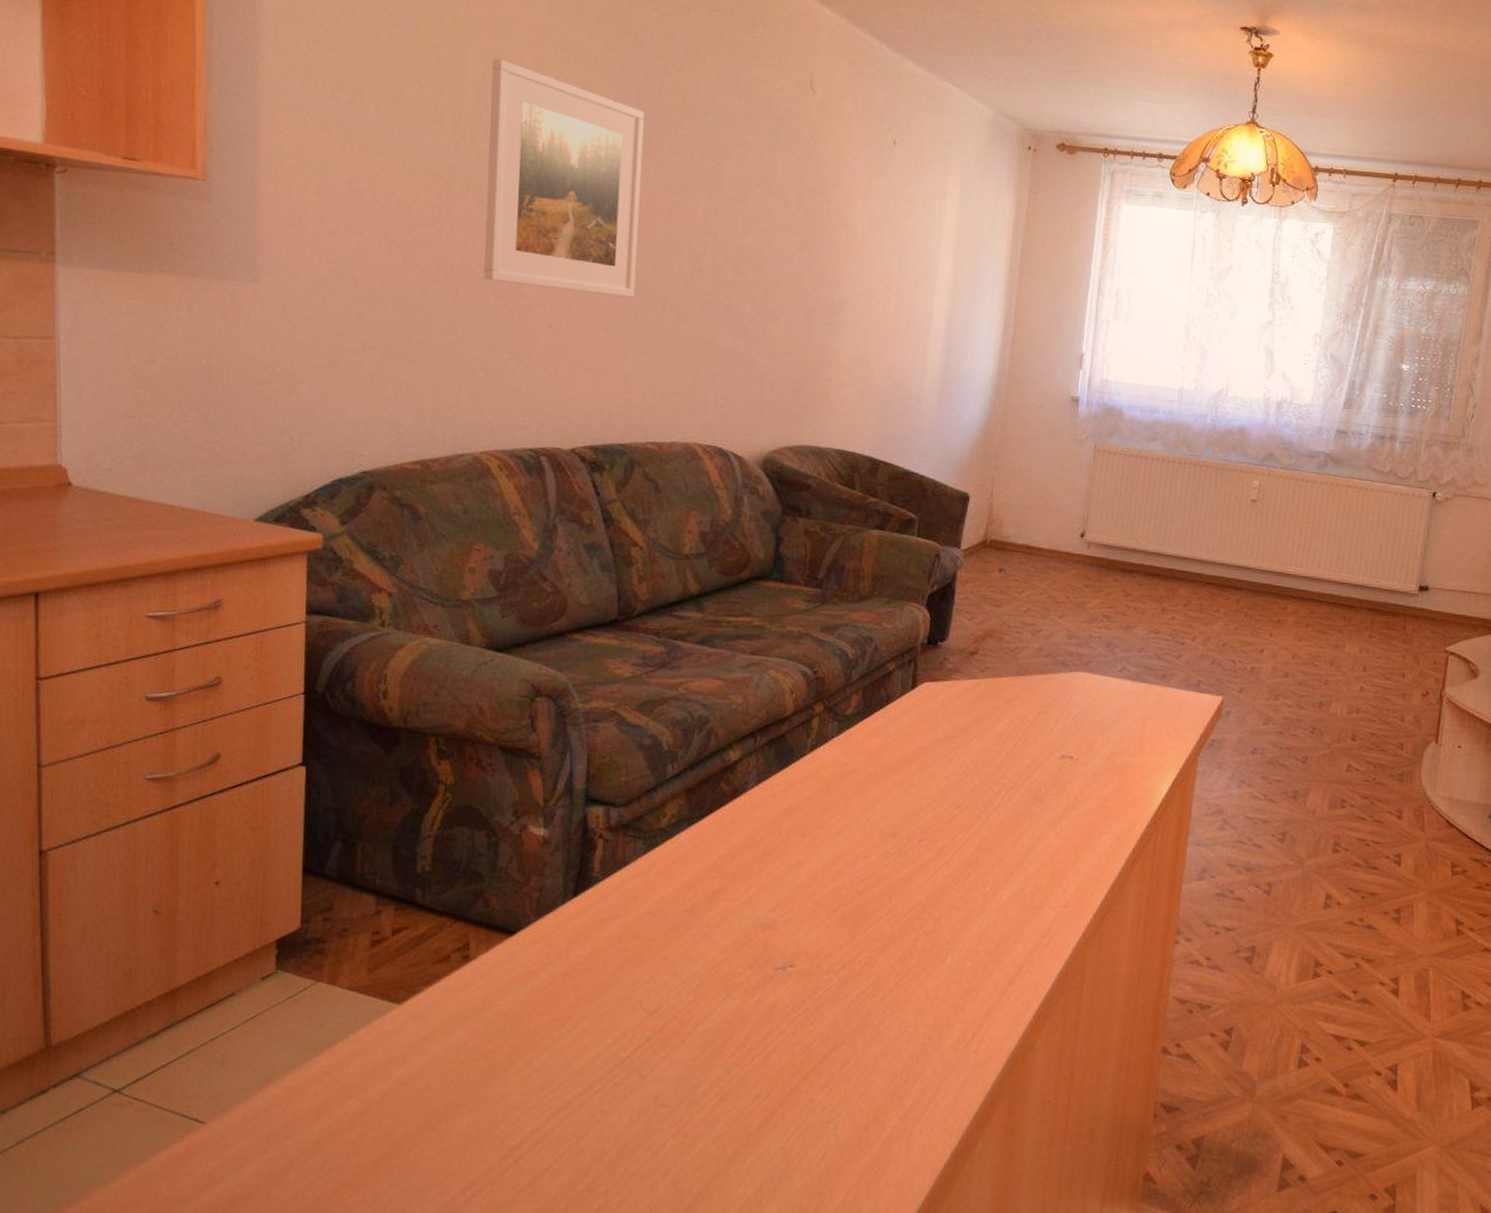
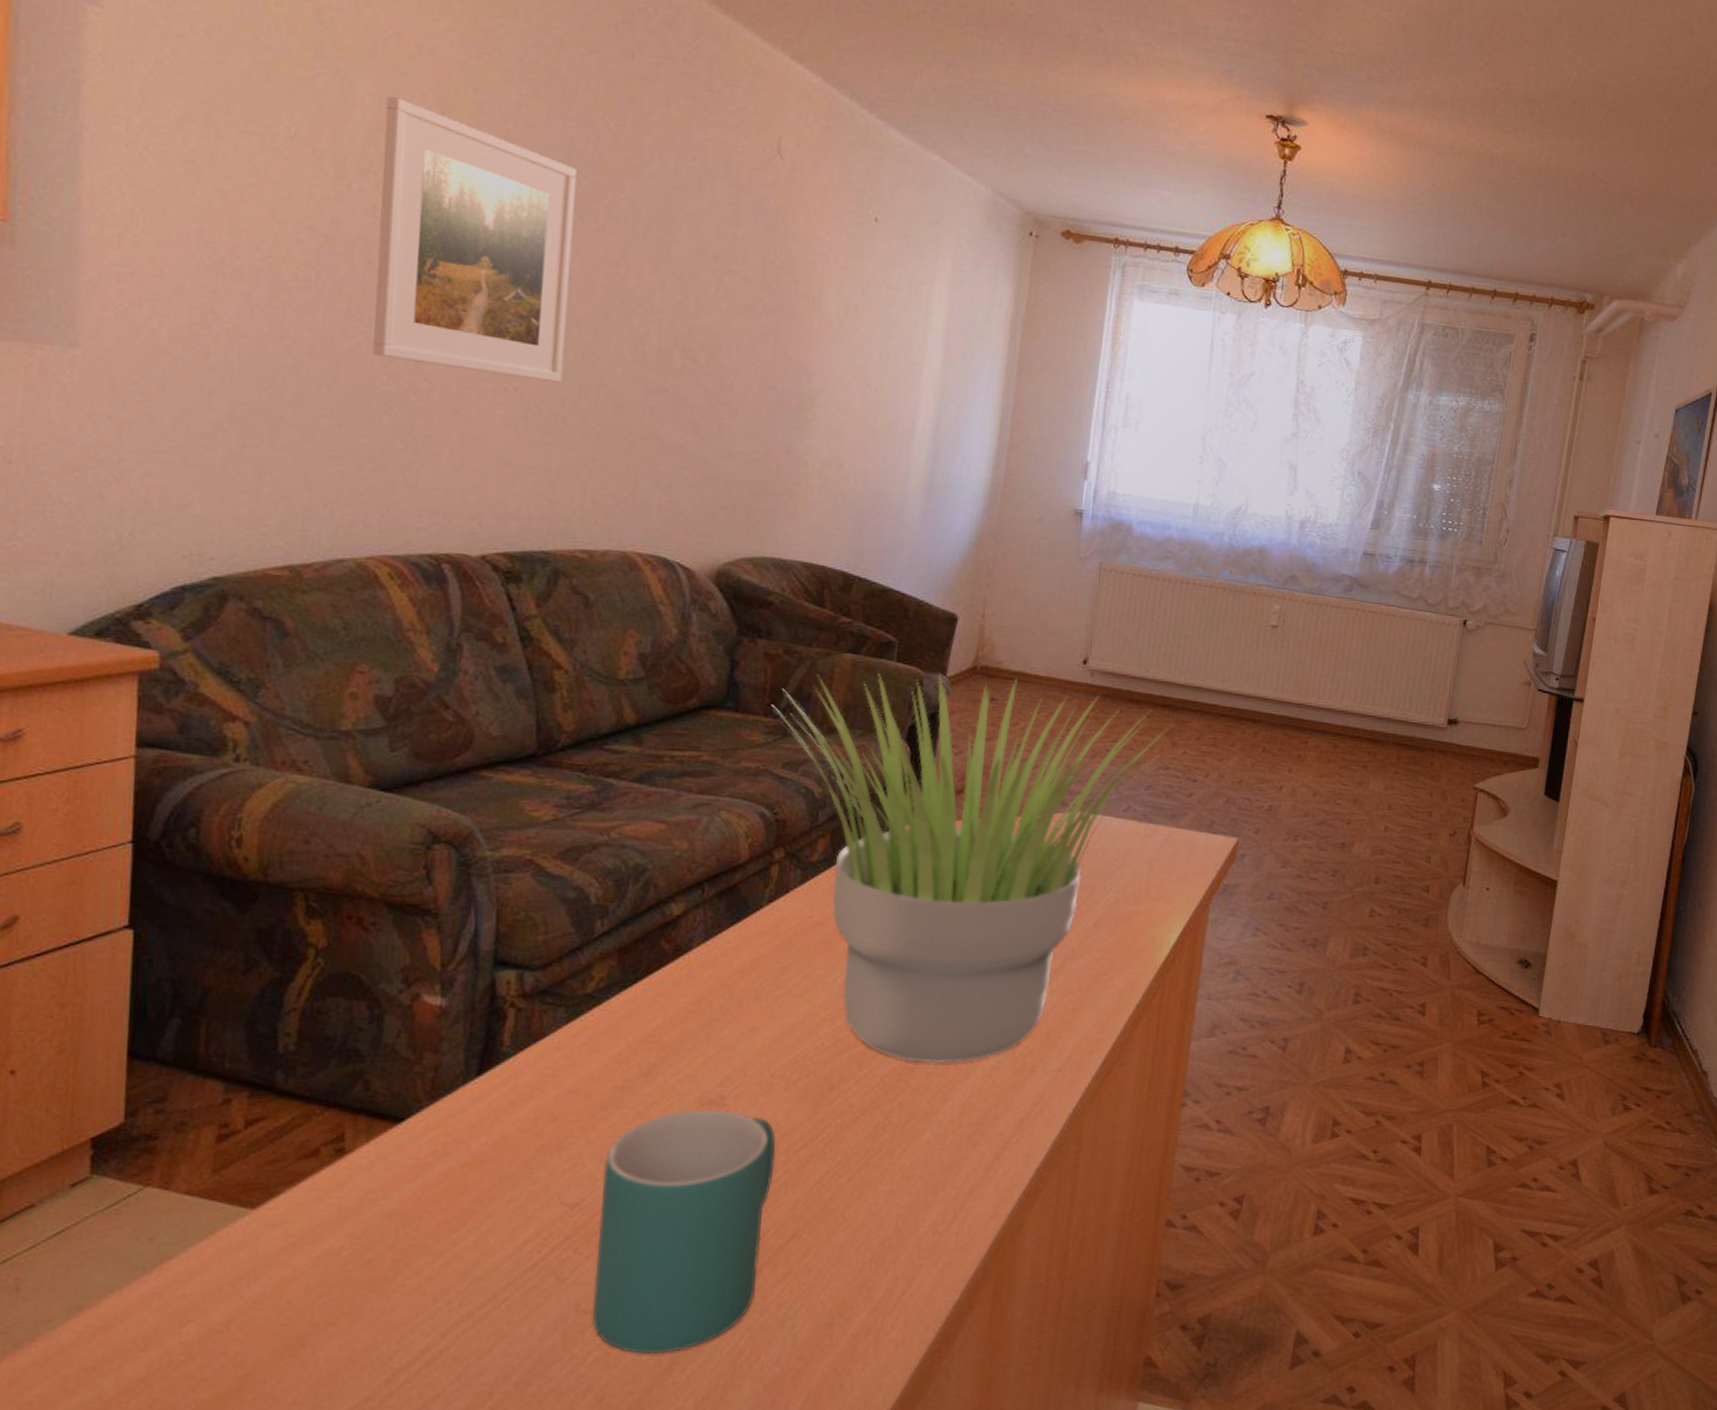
mug: none [668,931,819,1145] -> present [592,1109,776,1354]
potted plant: none [810,546,1160,898] -> present [771,673,1170,1064]

